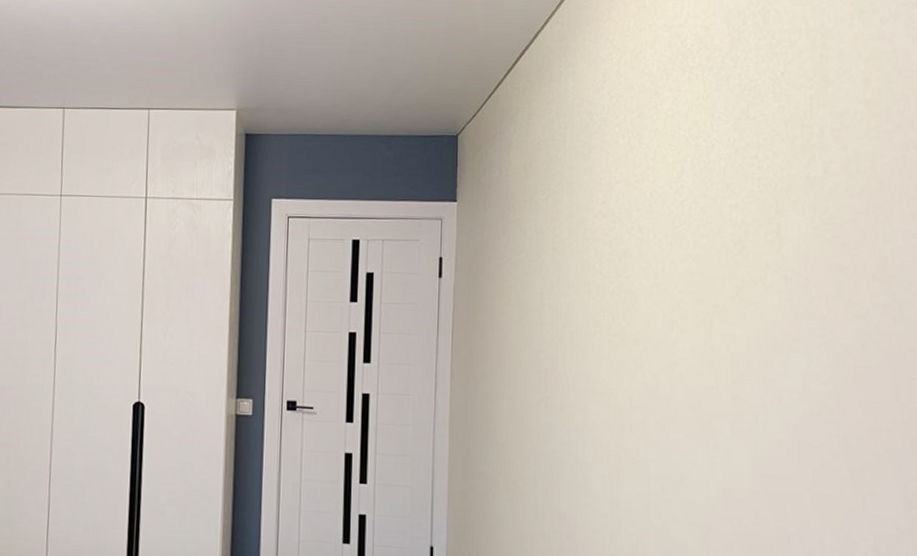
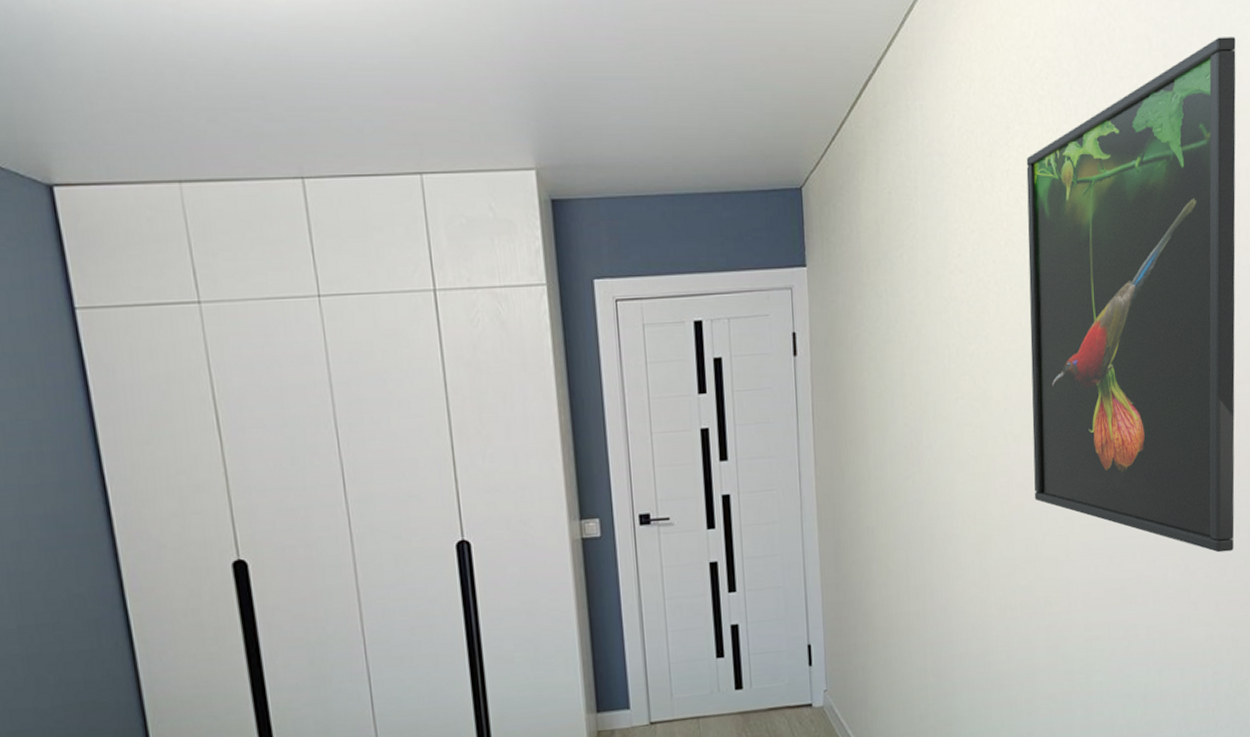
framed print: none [672,20,907,527] -> present [1026,37,1236,553]

